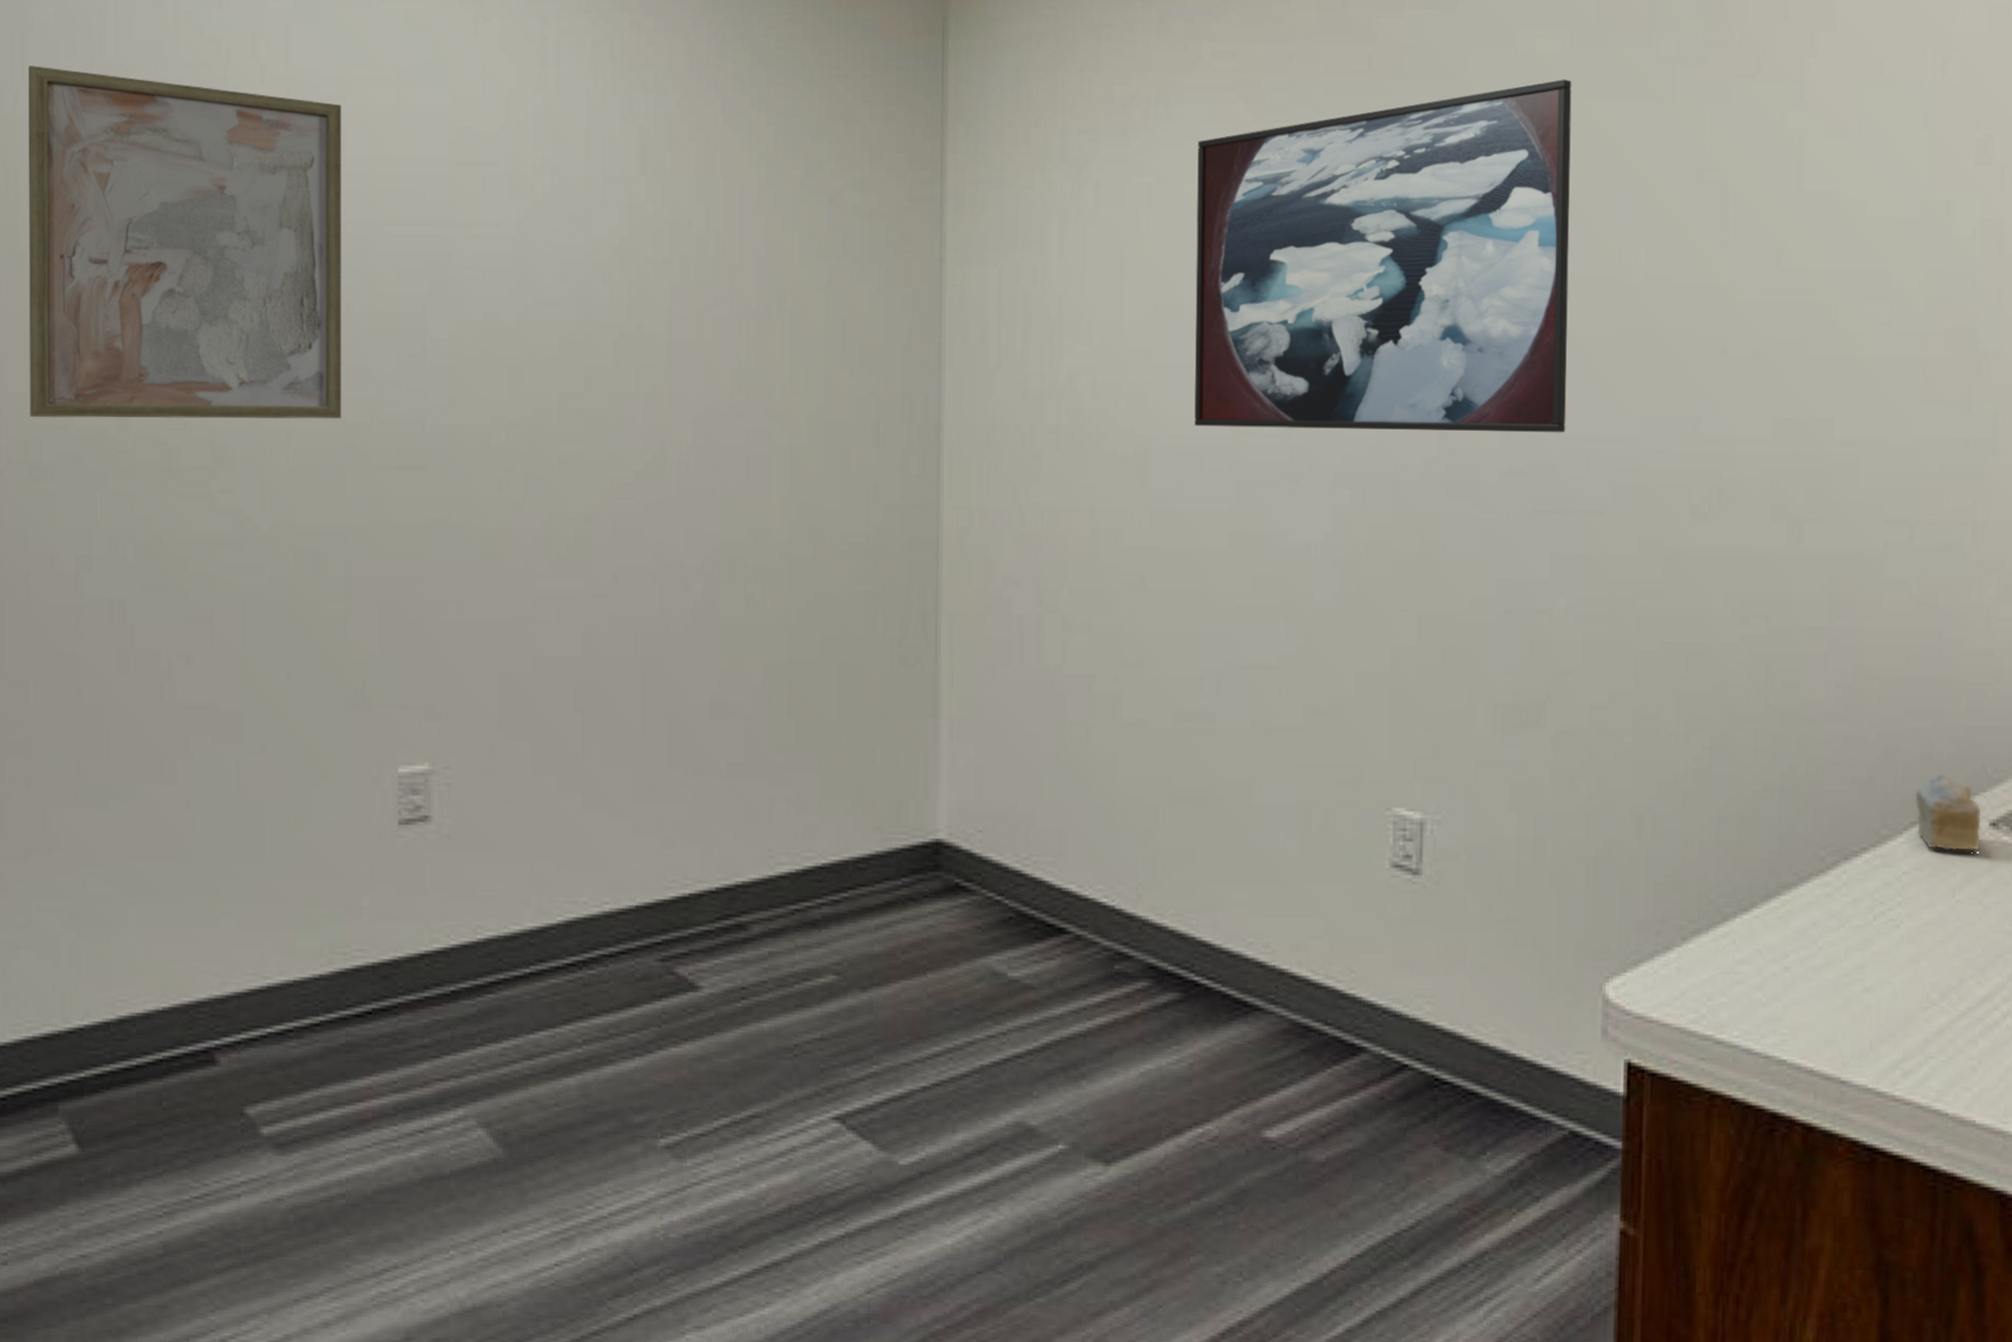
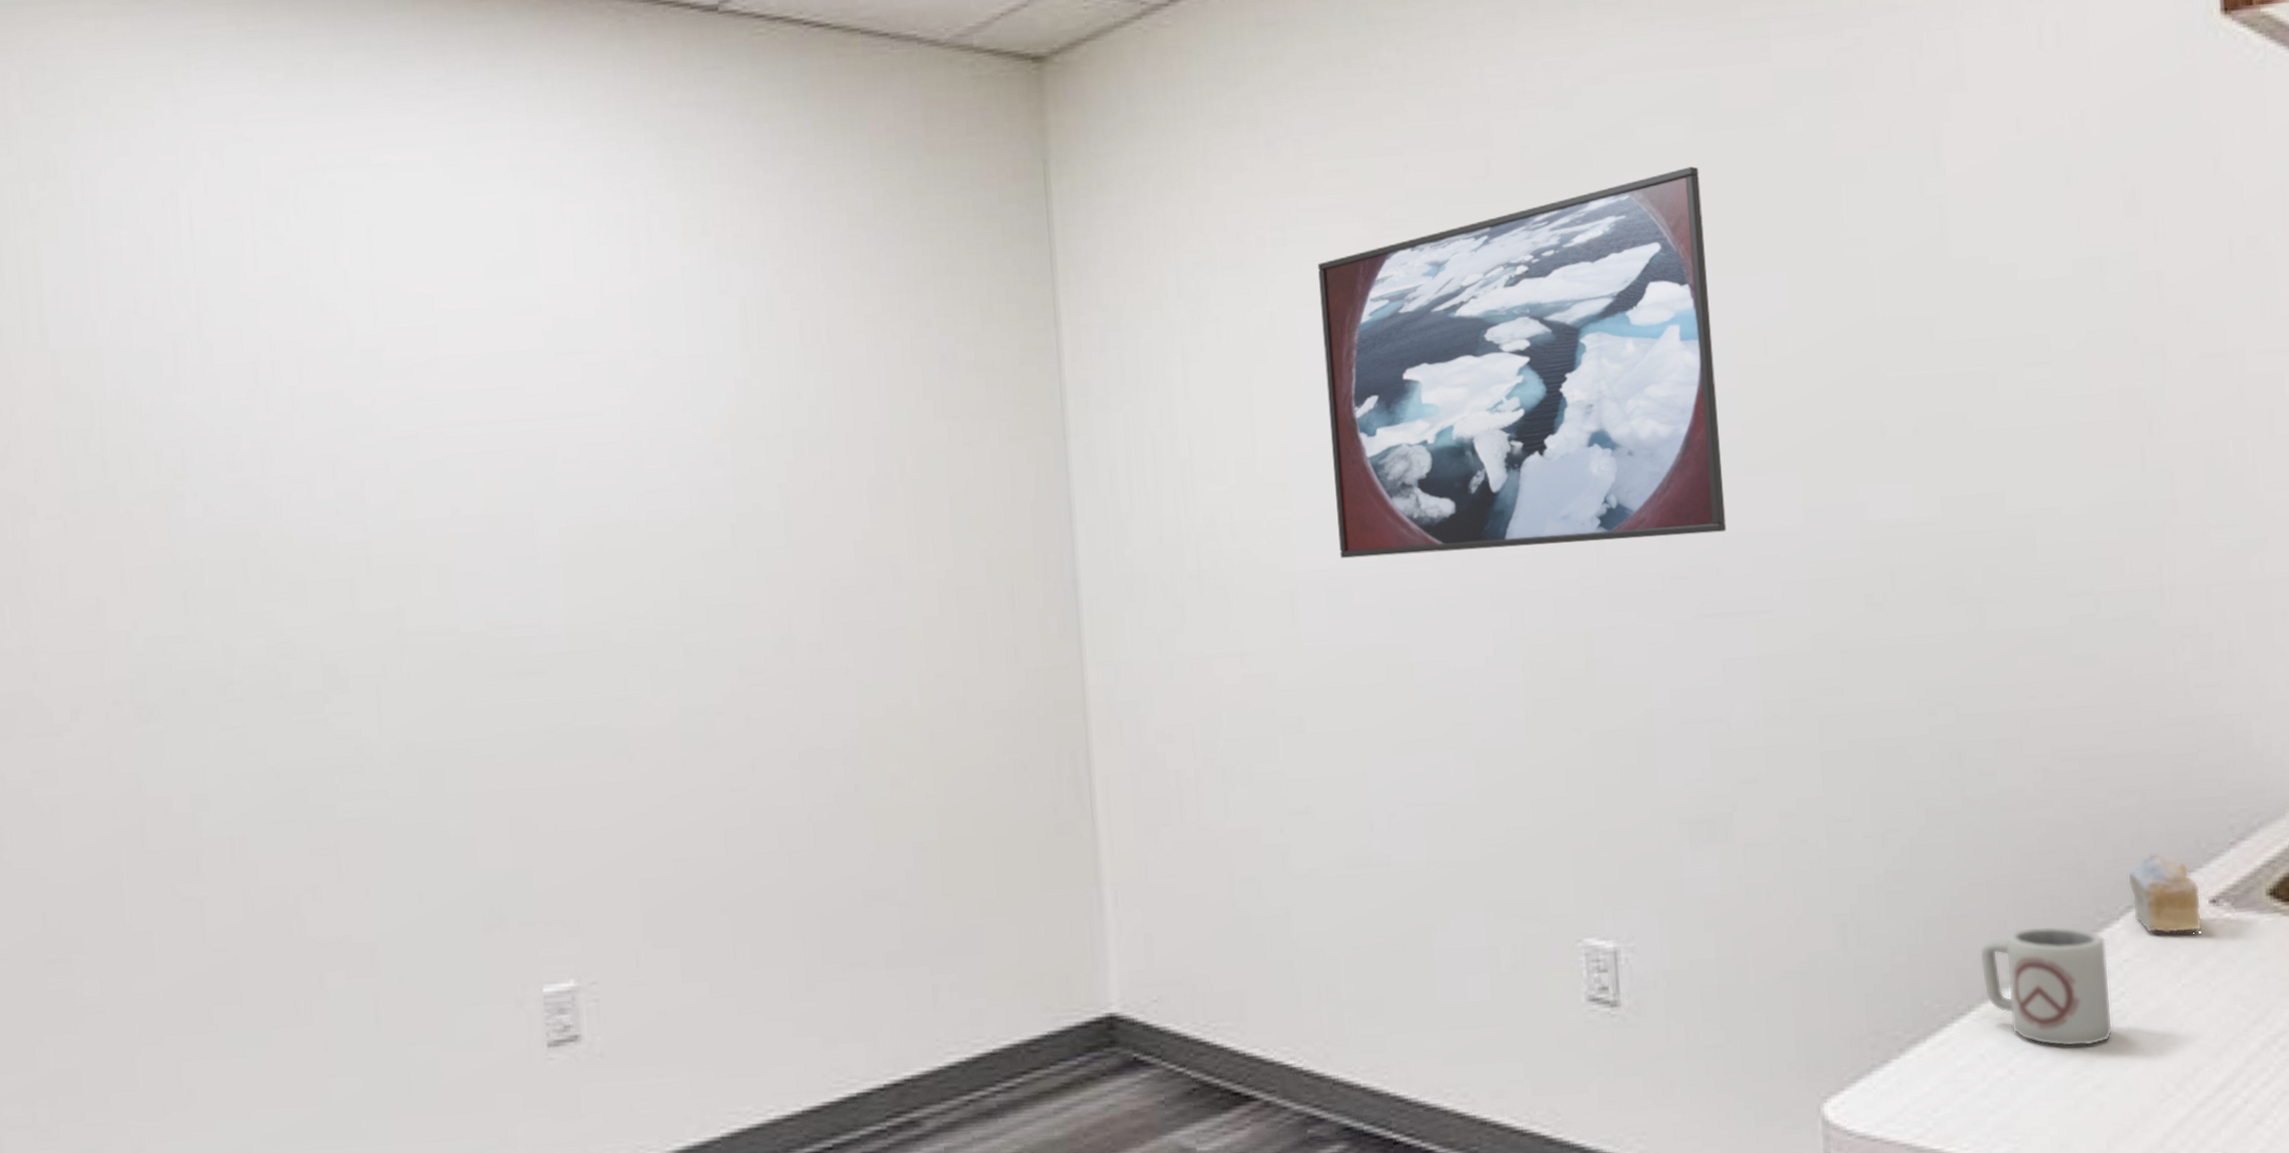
wall art: present [28,65,342,420] -> none [105,292,455,656]
cup: none [1766,833,1888,950] -> present [1979,925,2113,1047]

